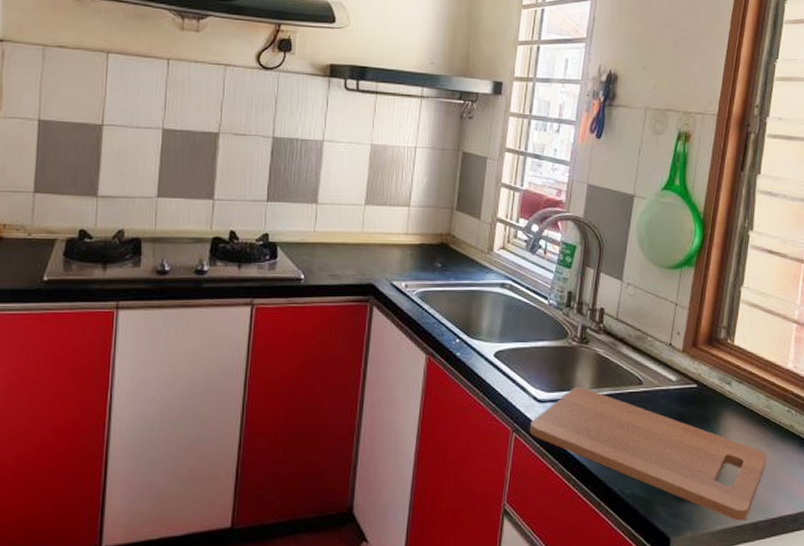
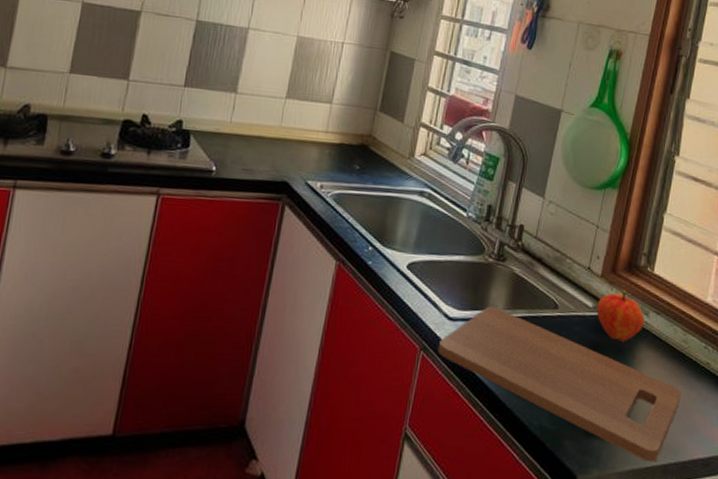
fruit: none [680,362,728,411] -> present [596,289,645,342]

